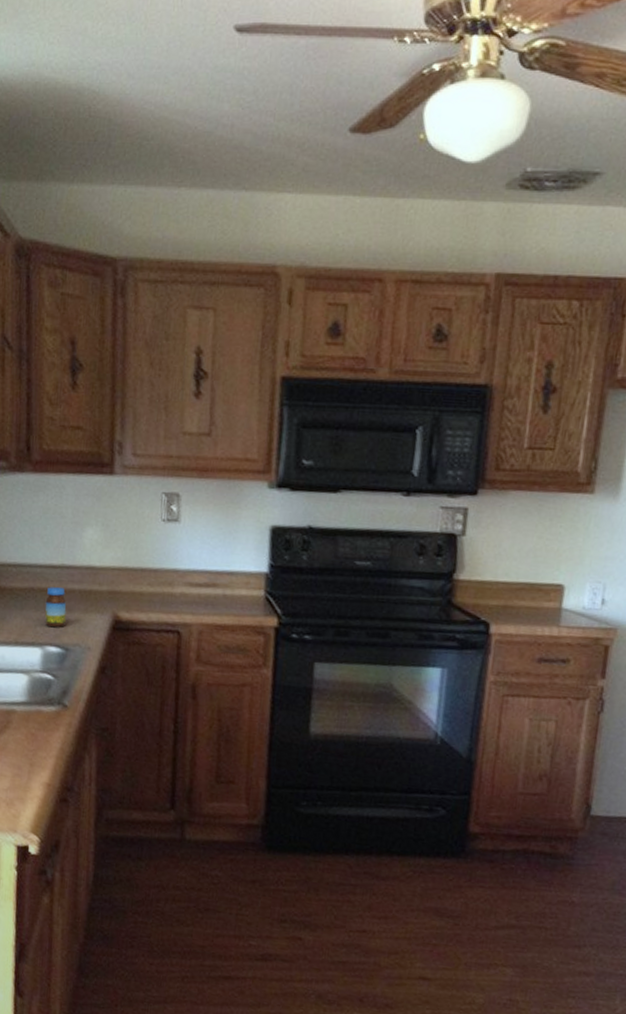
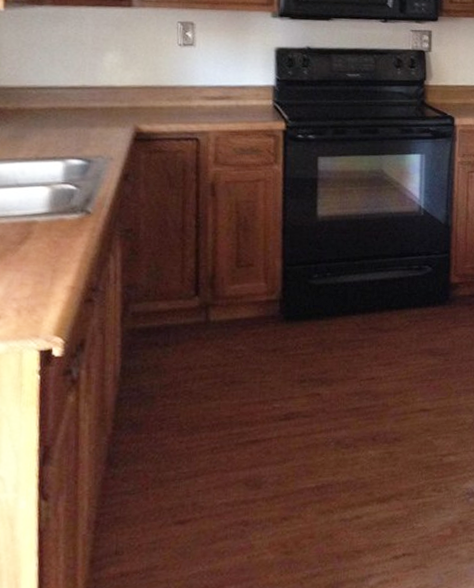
jar: present [45,587,67,628] -> none [66,106,88,142]

